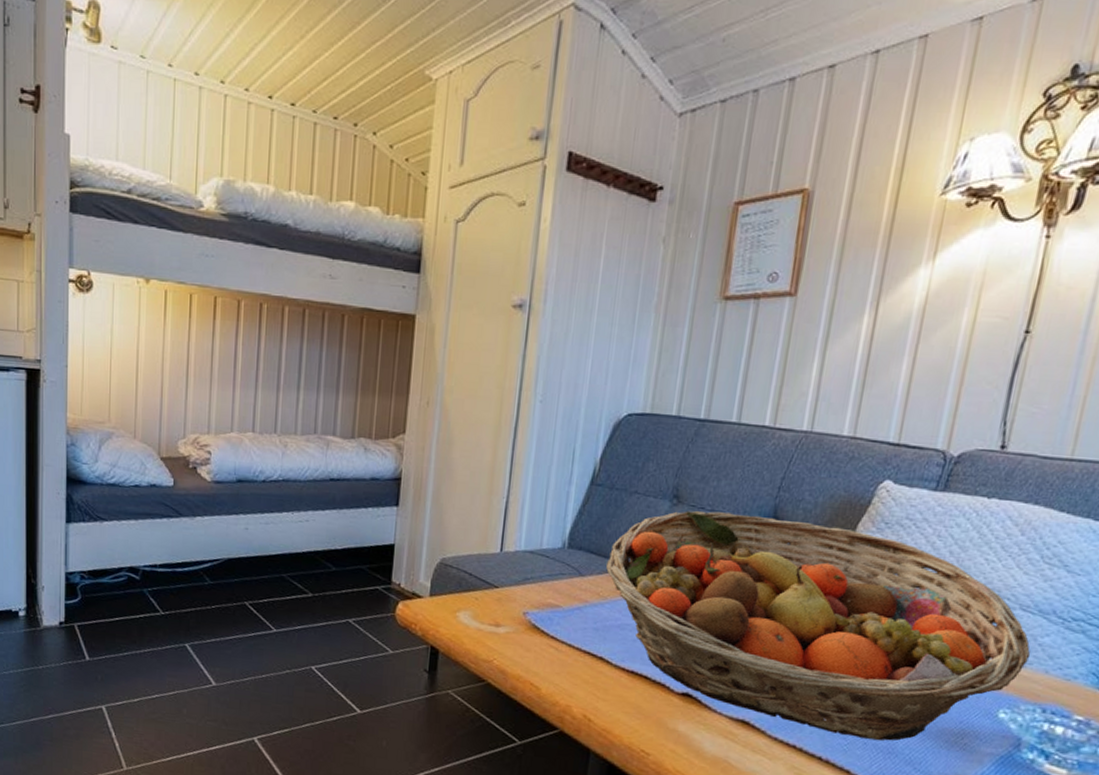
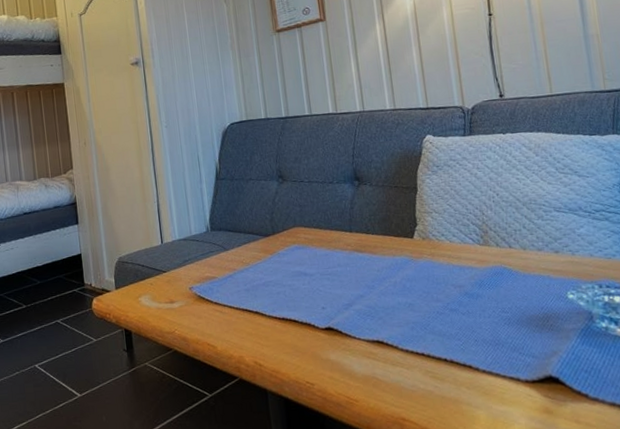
fruit basket: present [606,511,1031,741] -> none [242,176,575,337]

